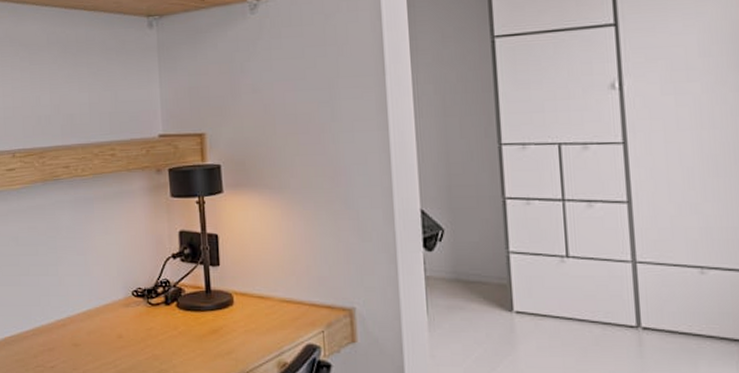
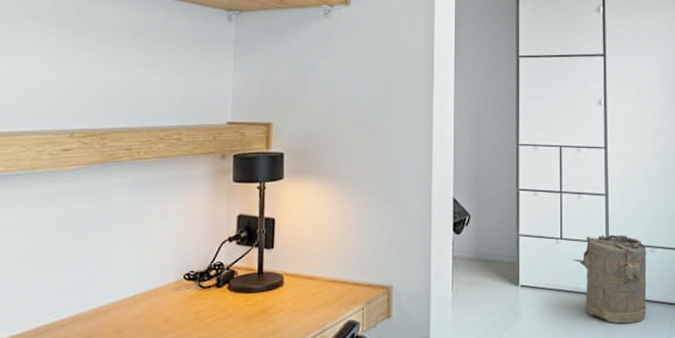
laundry hamper: none [584,251,697,363] -> present [572,234,647,324]

